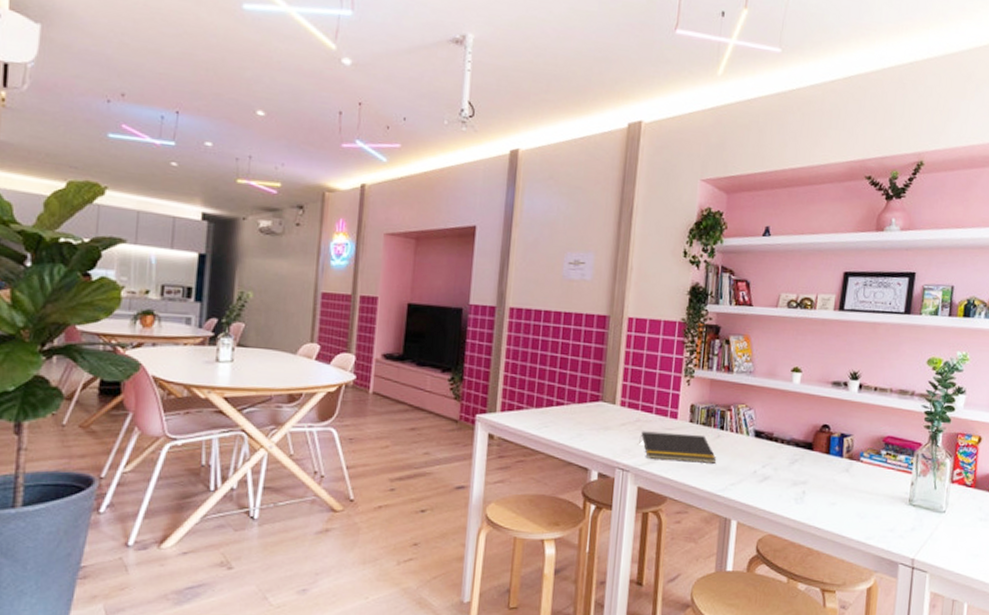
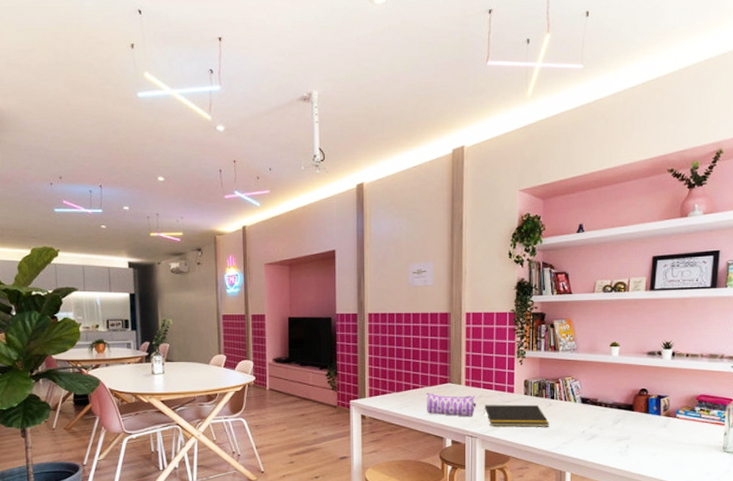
pencil case: none [571,411,632,446] -> present [426,392,476,417]

